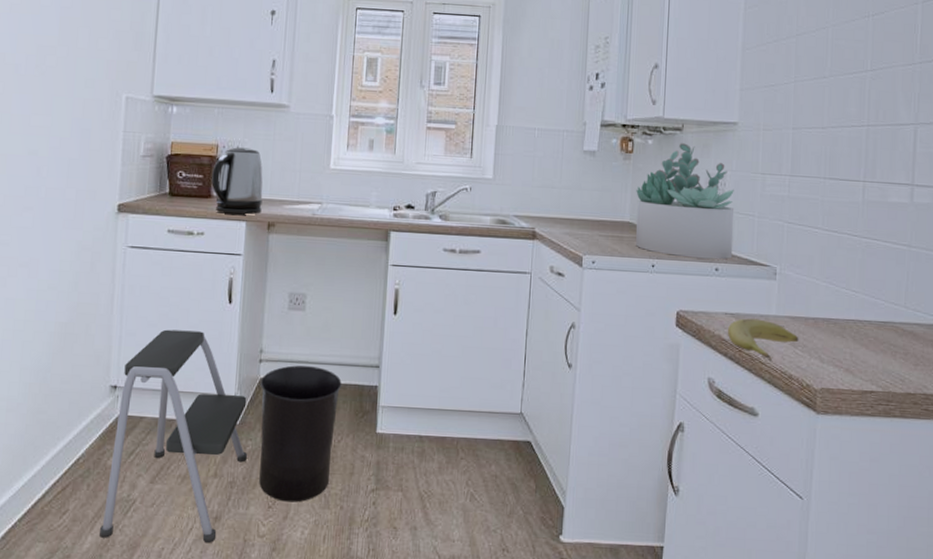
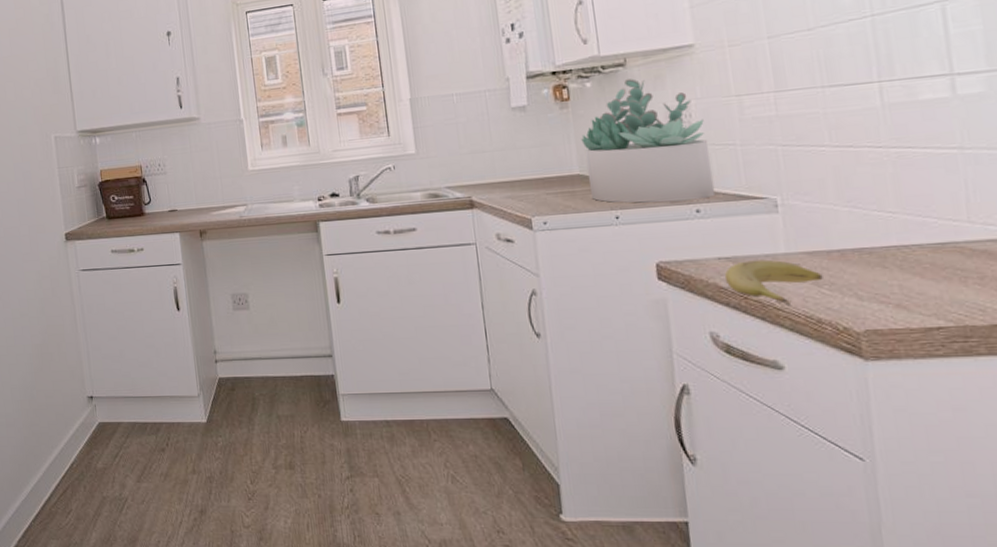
step stool: present [100,329,247,544] -> none [96,339,220,536]
kettle: present [211,147,263,215] -> none [140,163,192,229]
waste bin: present [259,365,342,503] -> none [220,362,303,493]

